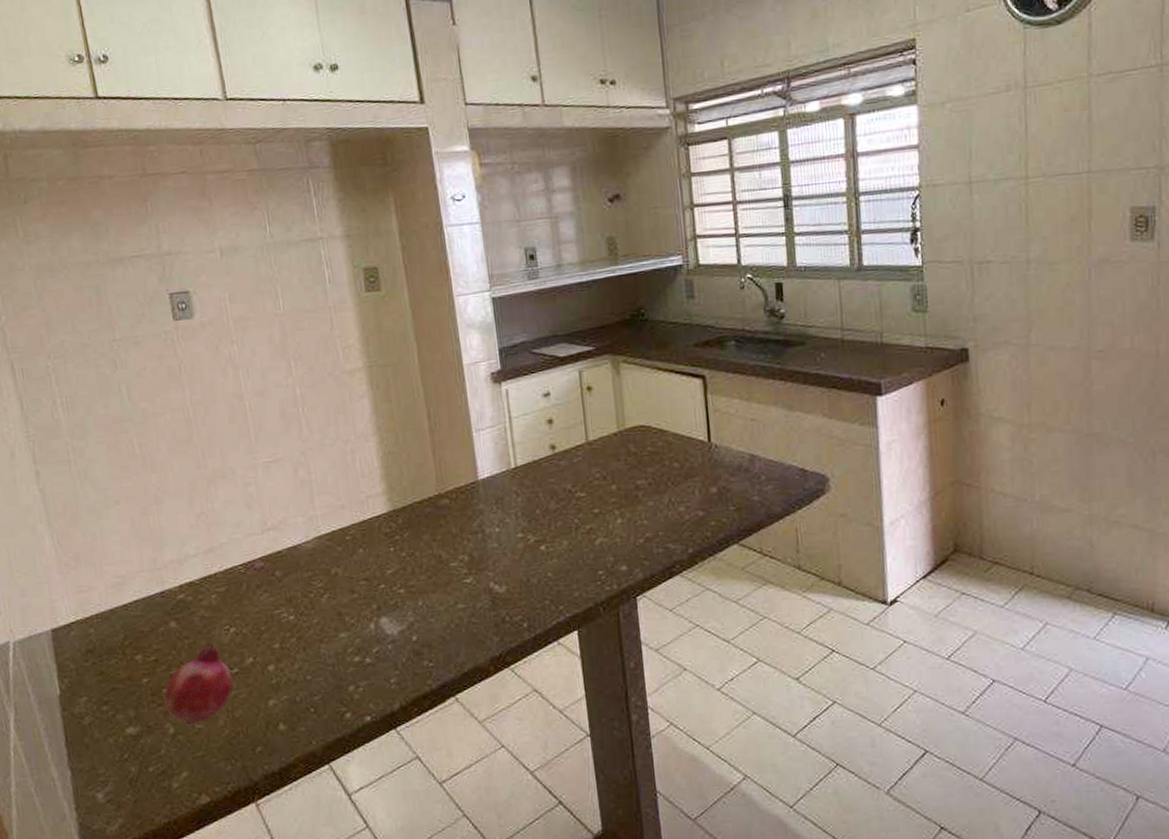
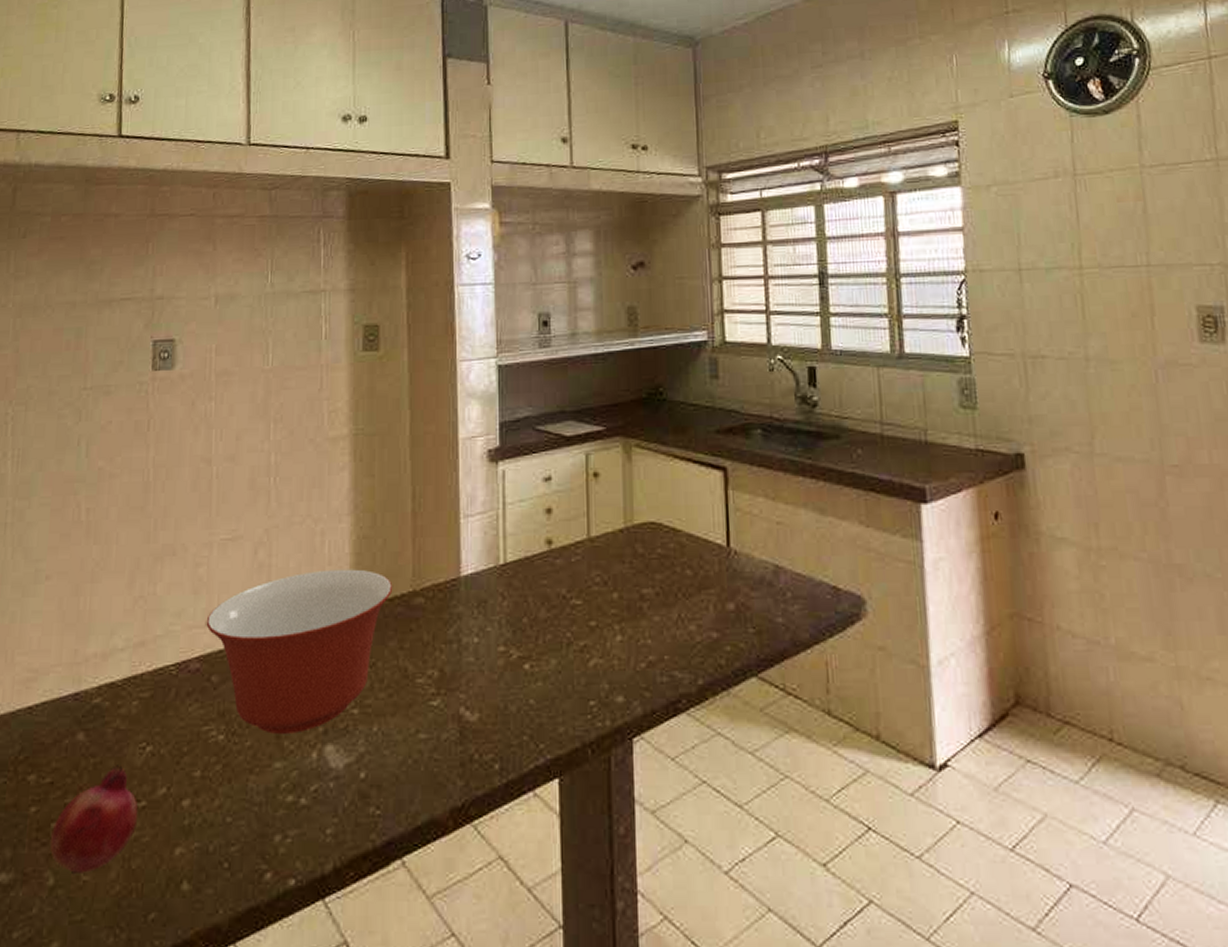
mixing bowl: none [262,479,421,612] -> present [206,569,393,734]

